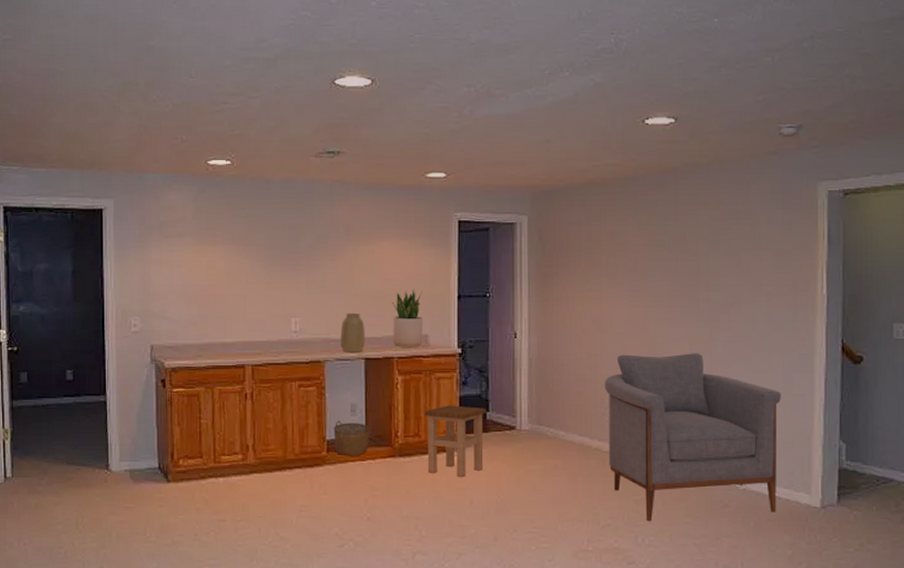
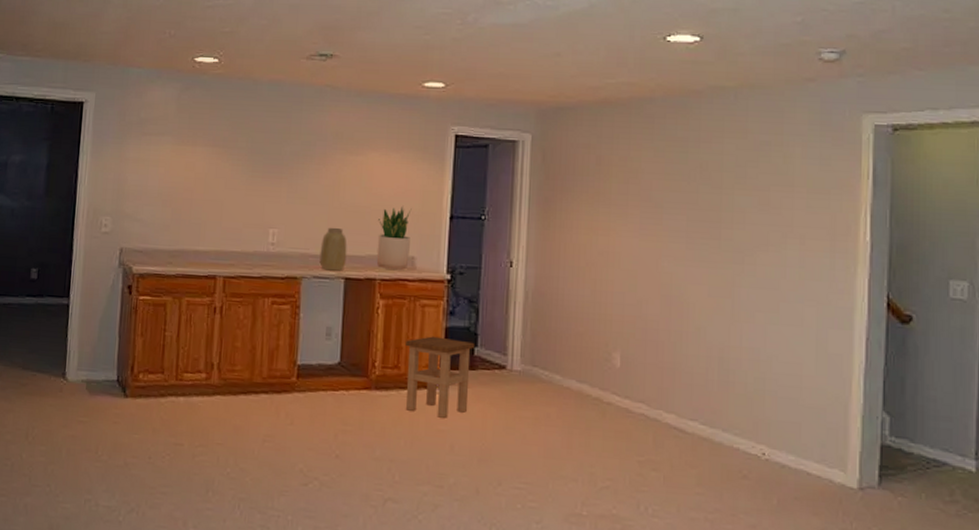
basket: present [333,420,371,456] -> none [305,343,346,386]
armchair: present [604,353,781,522] -> none [608,293,814,490]

